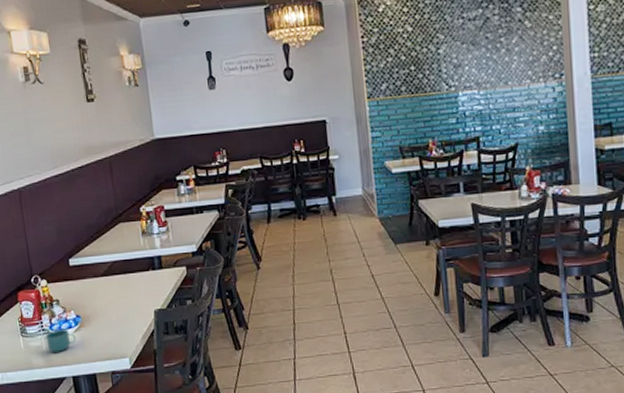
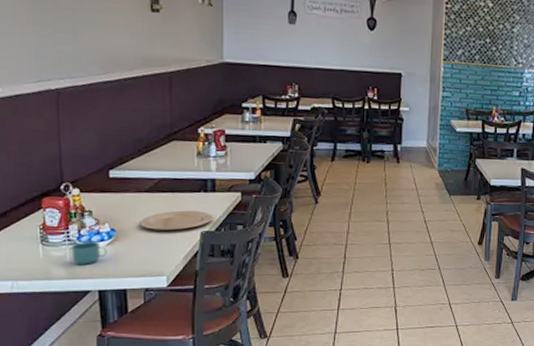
plate: none [99,289,164,313] -> present [139,210,214,231]

